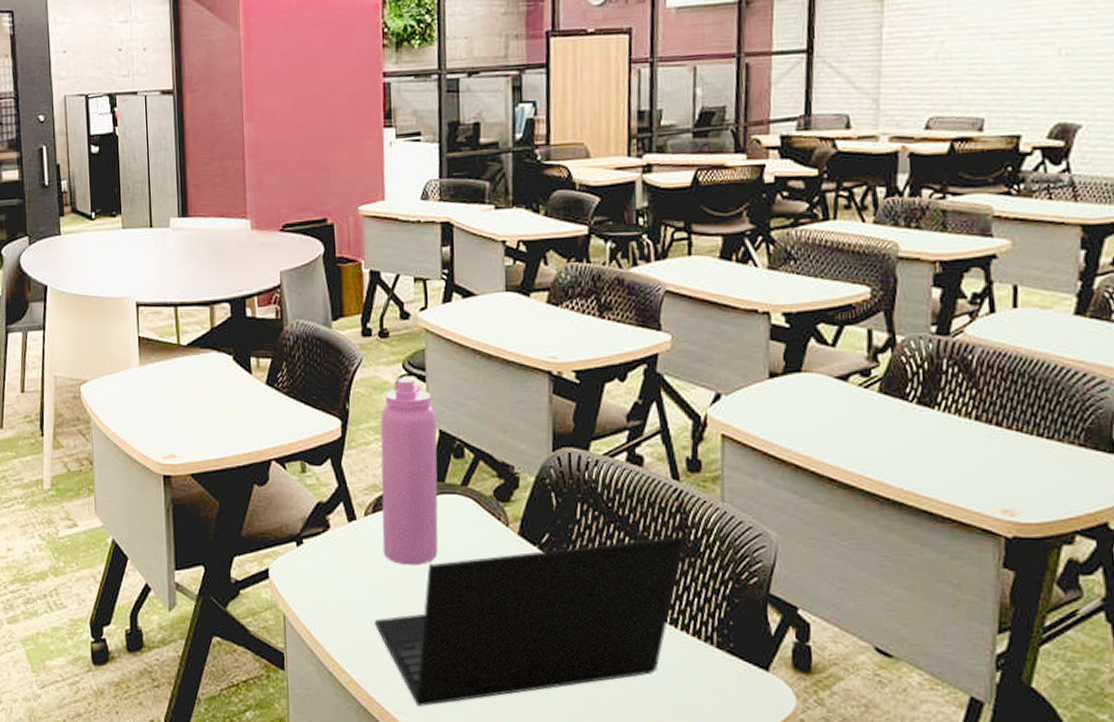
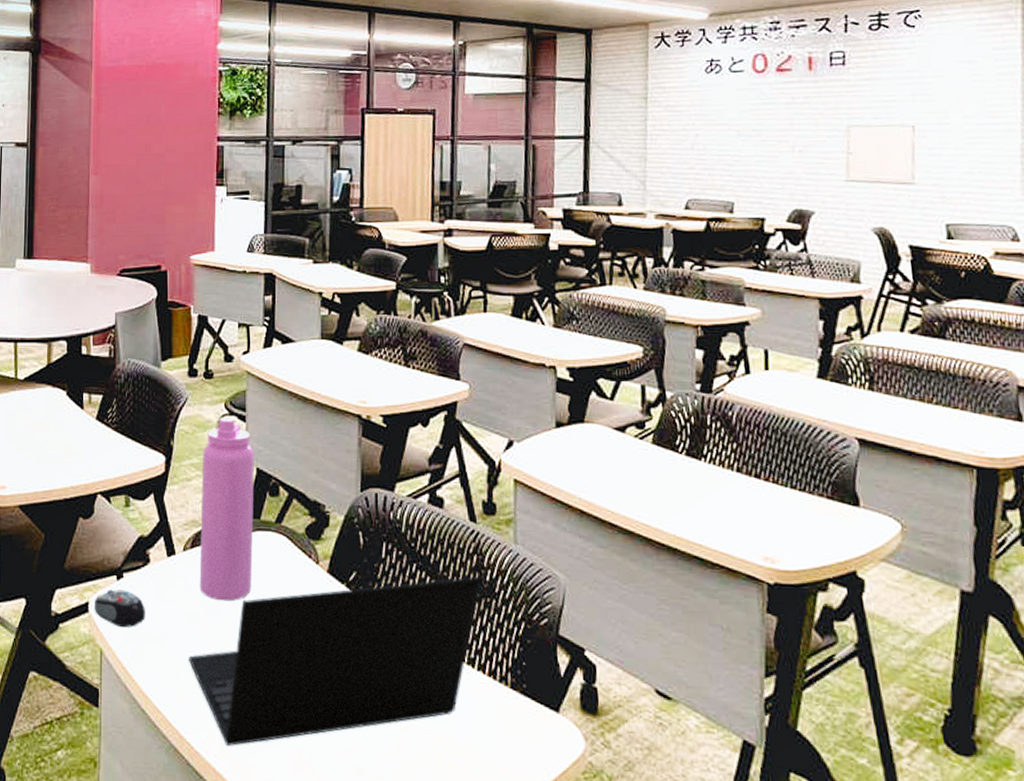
computer mouse: none [275,556,328,593] -> present [95,589,145,627]

